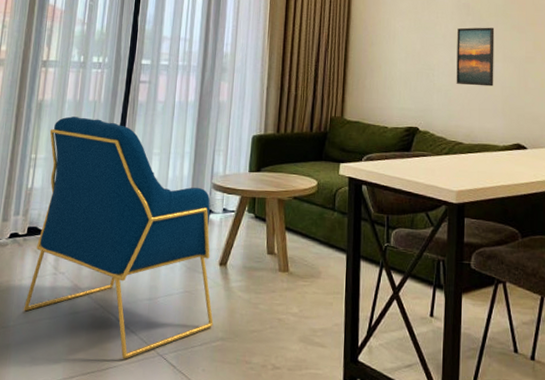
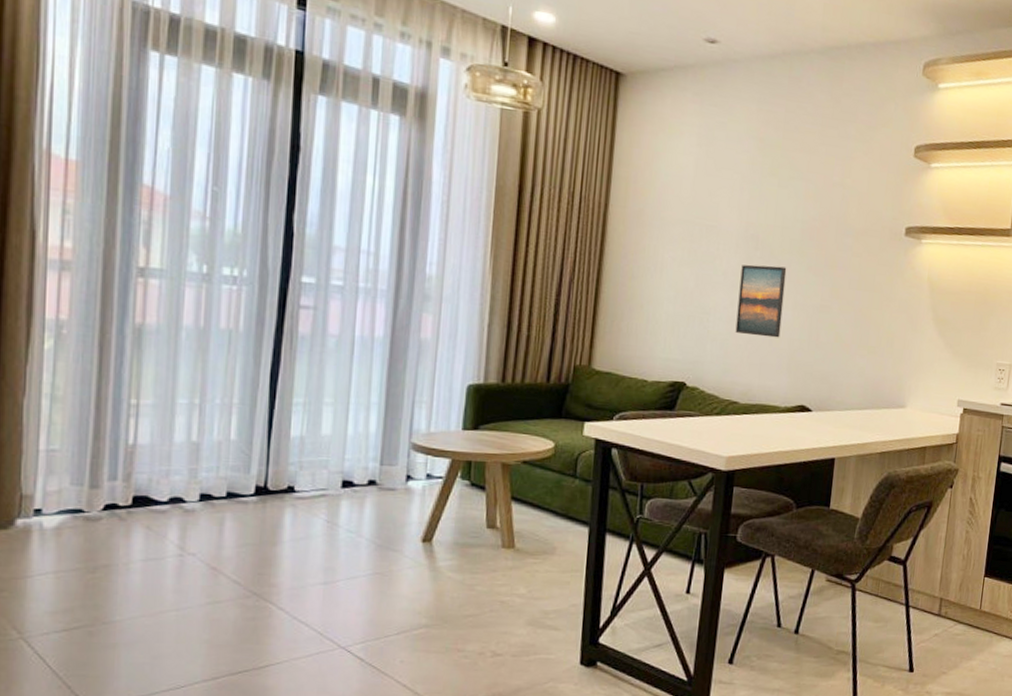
armchair: present [24,116,214,359] -> none [135,349,415,654]

